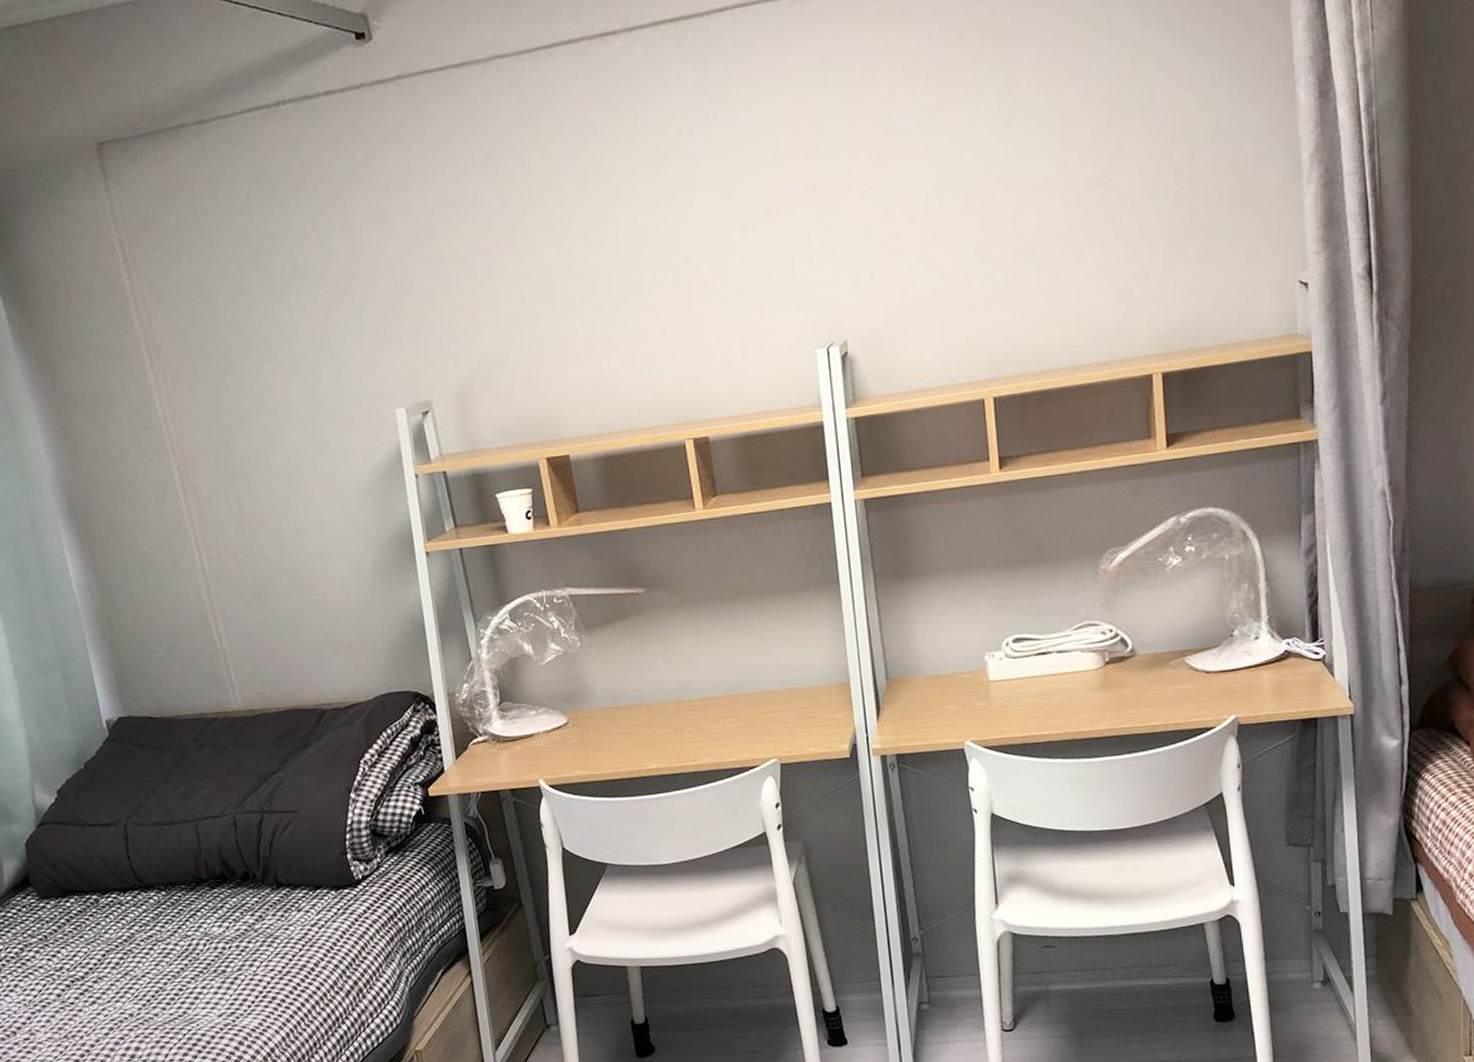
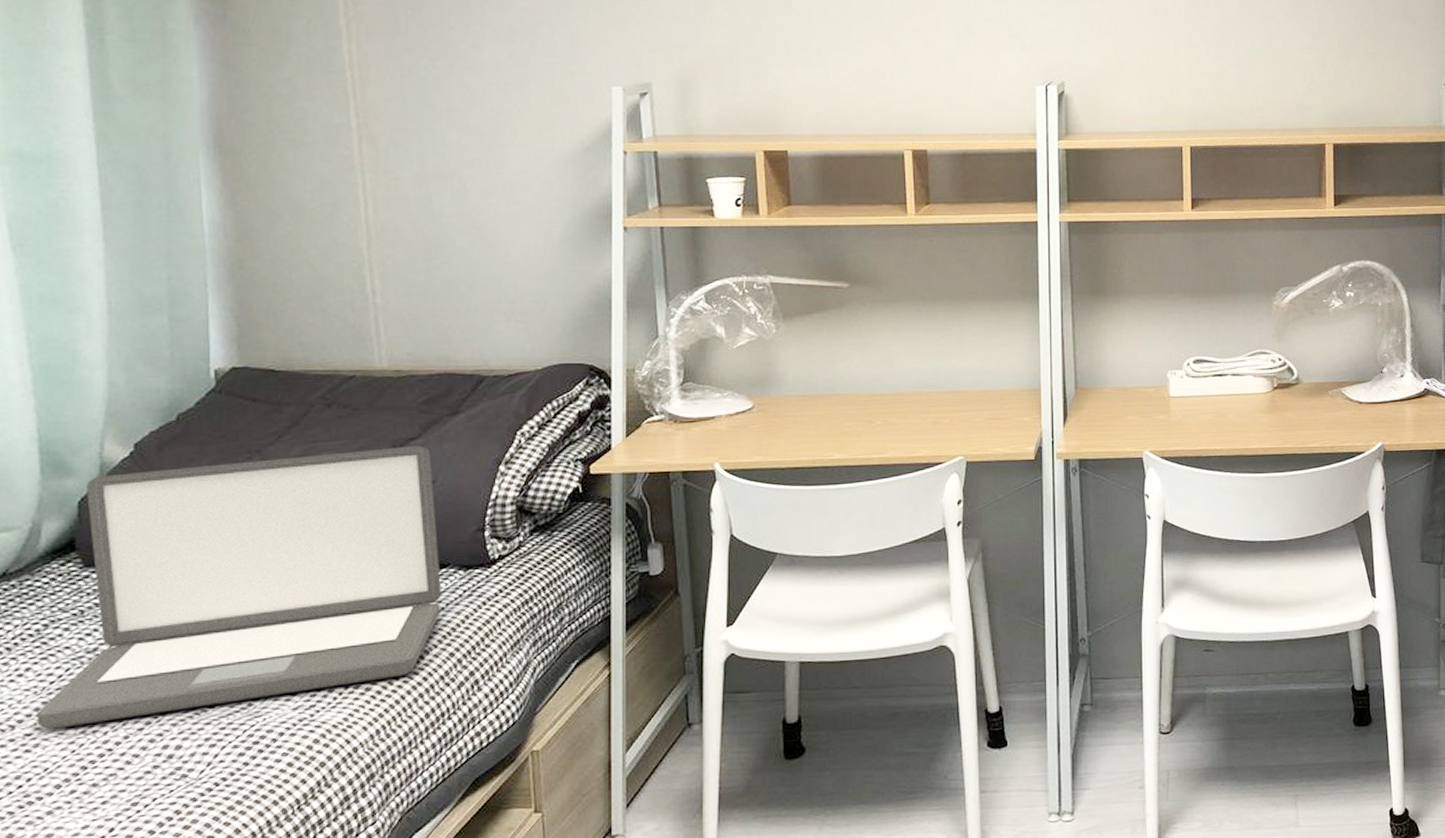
laptop: none [28,778,322,1035] -> present [37,445,441,729]

